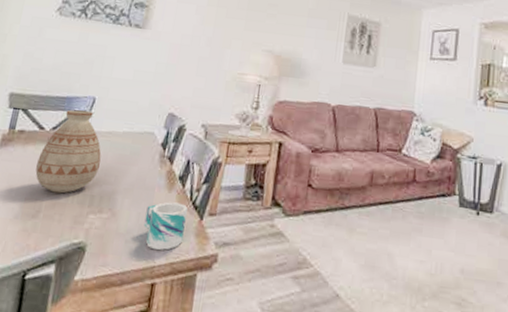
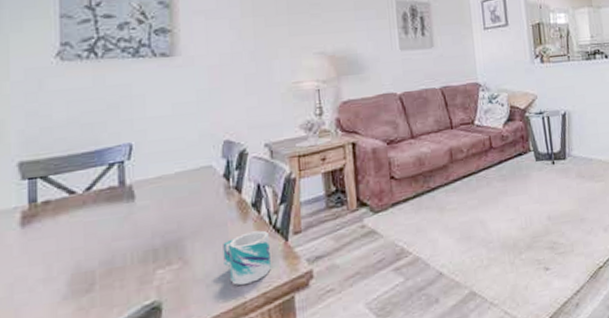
vase: present [35,109,101,194] -> none [76,160,157,259]

